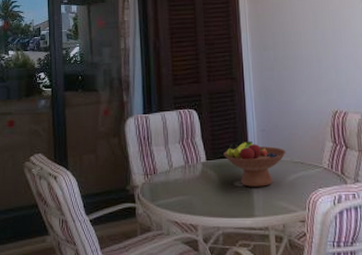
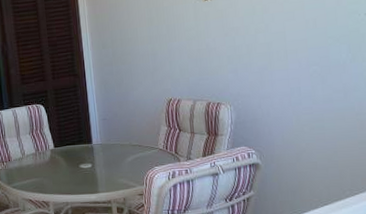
fruit bowl: present [223,140,286,187] -> none [69,129,125,168]

